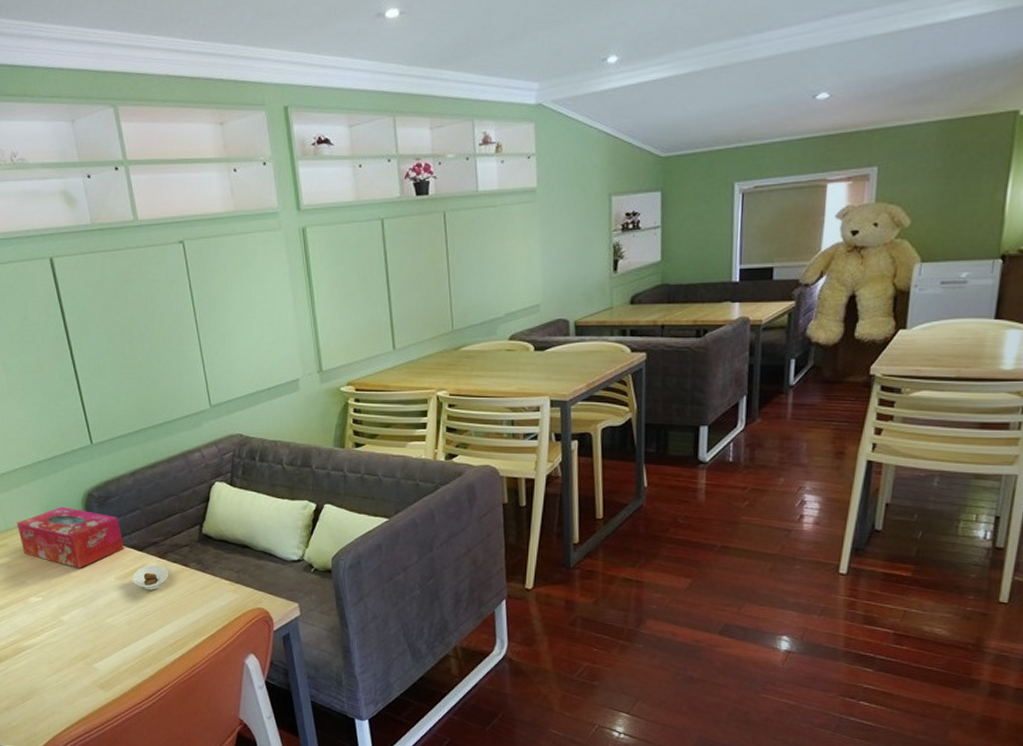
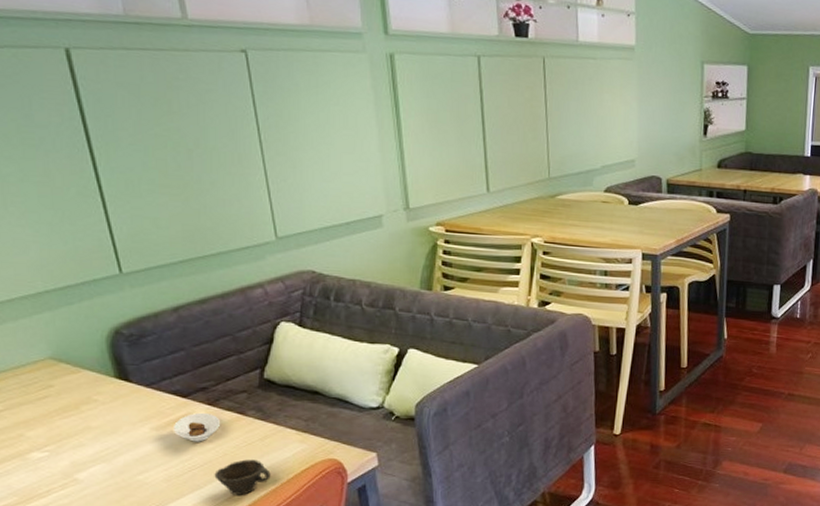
tissue box: present [17,506,124,568] -> none [13,345,163,418]
cup: none [164,607,209,639] -> present [214,459,271,495]

